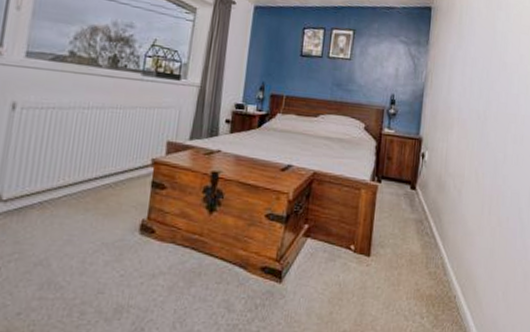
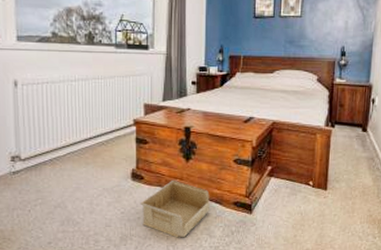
storage bin: none [145,237,233,312] -> present [140,181,210,238]

